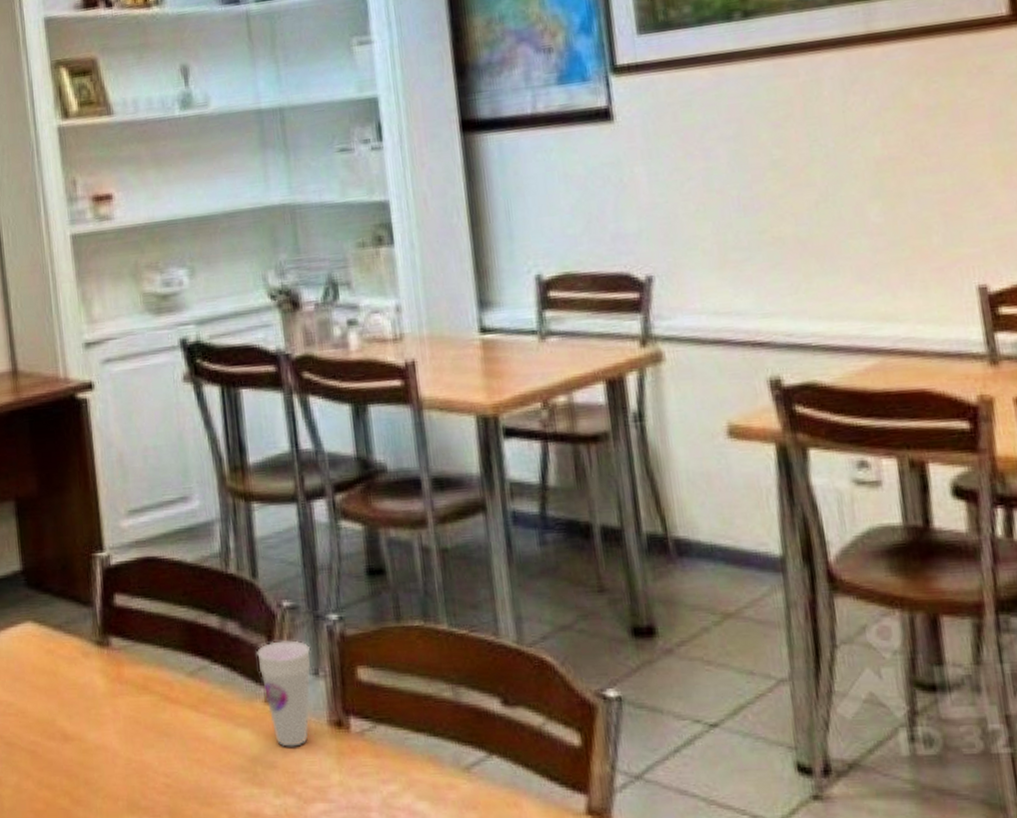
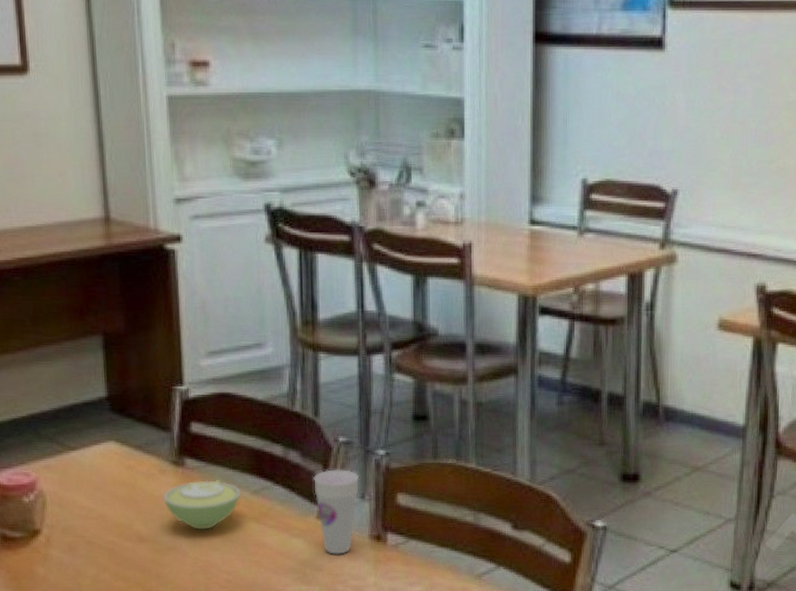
sugar bowl: none [88,660,176,723] -> present [163,479,241,530]

